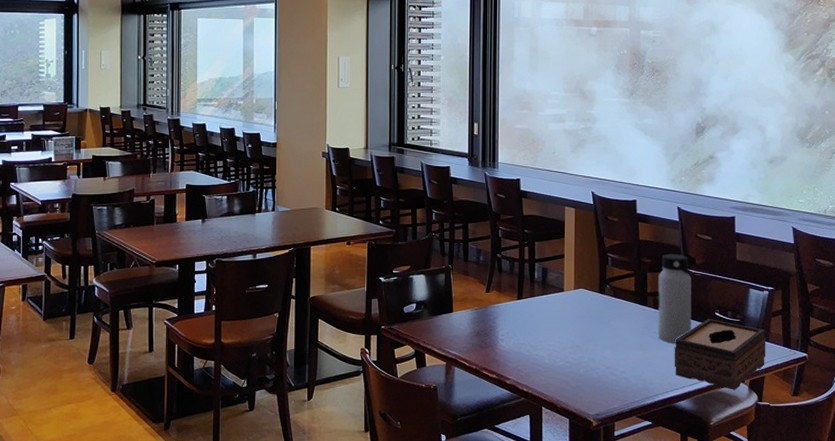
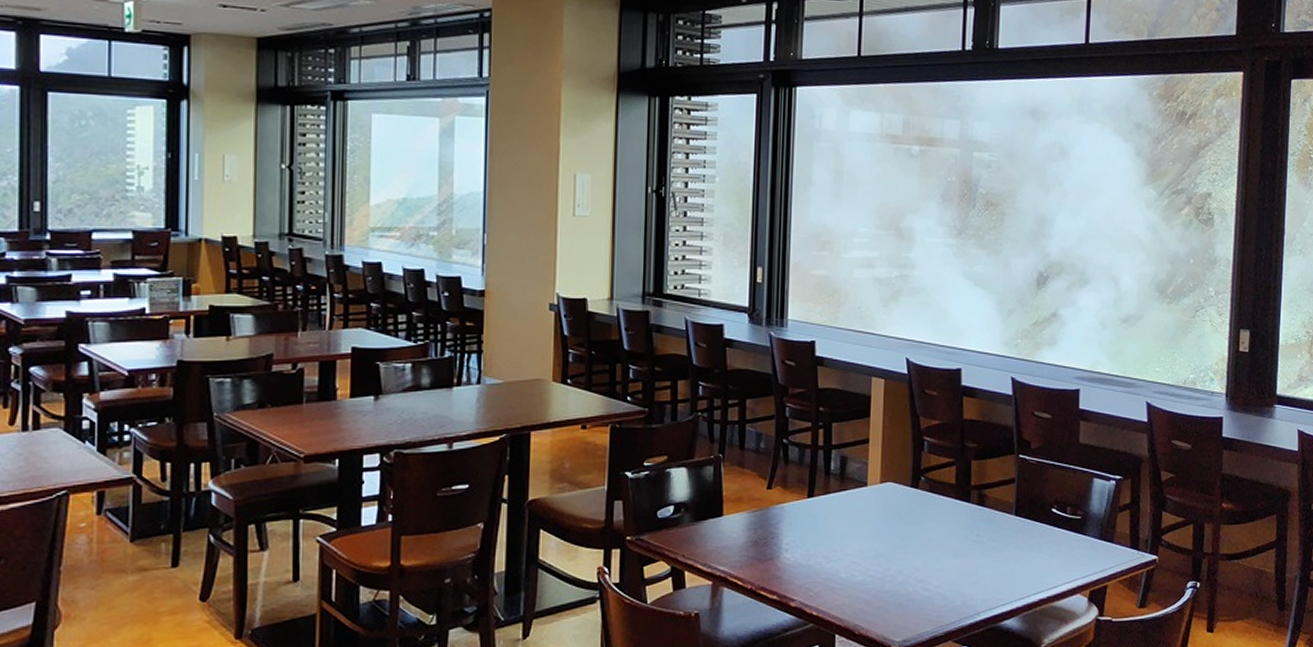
water bottle: present [658,253,691,343] -> none [982,435,1025,548]
tissue box: present [674,318,766,390] -> none [1000,515,1111,604]

